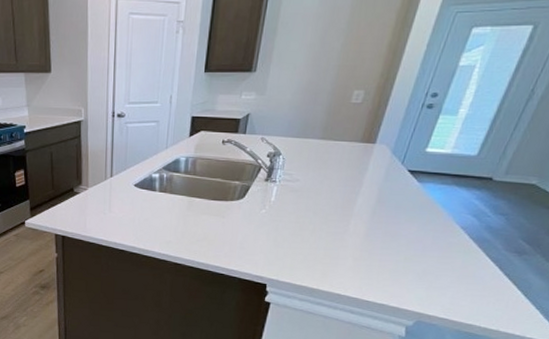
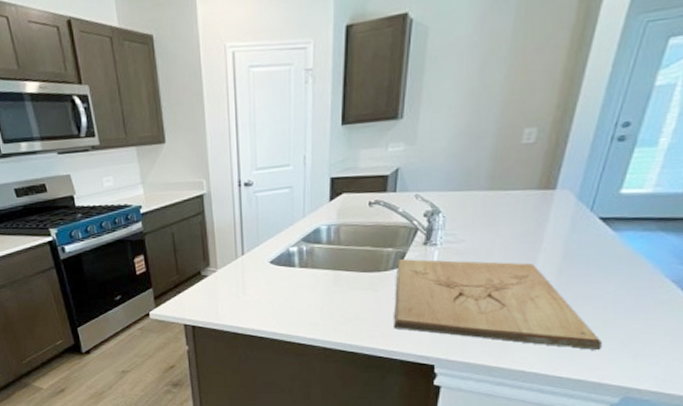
cutting board: none [235,192,403,281] -> present [394,259,602,351]

